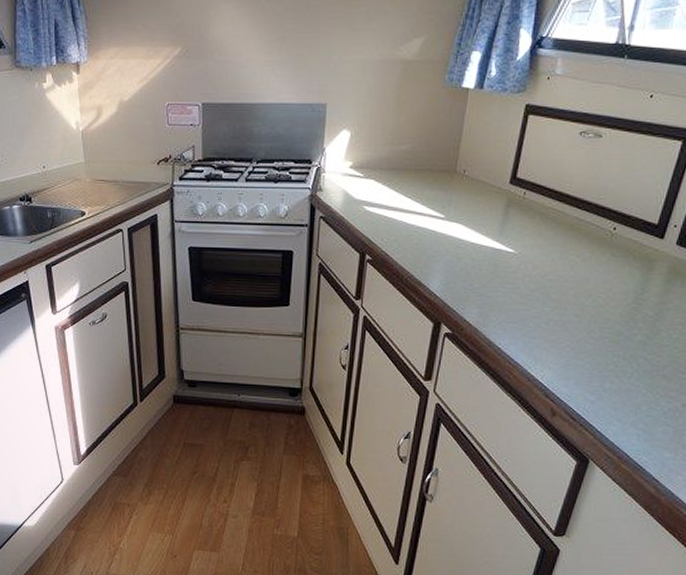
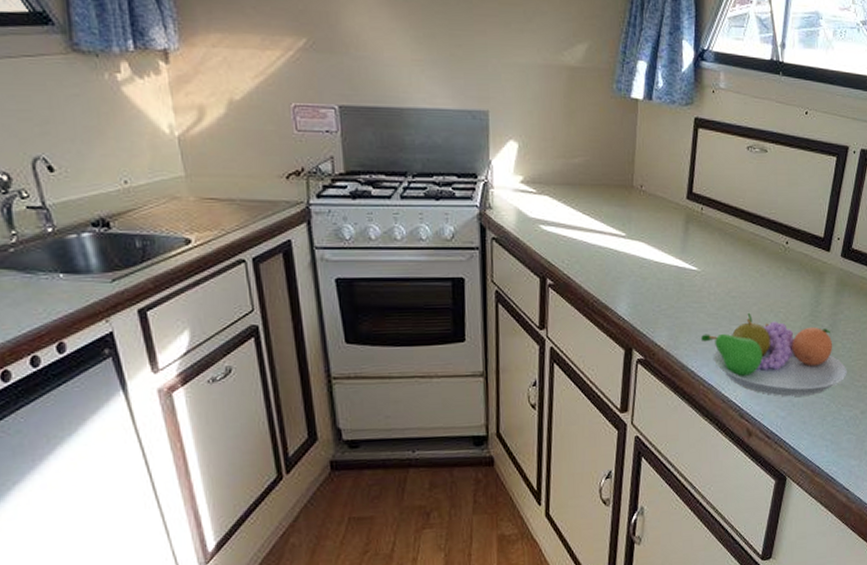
fruit bowl: none [510,296,671,383] -> present [700,312,847,397]

